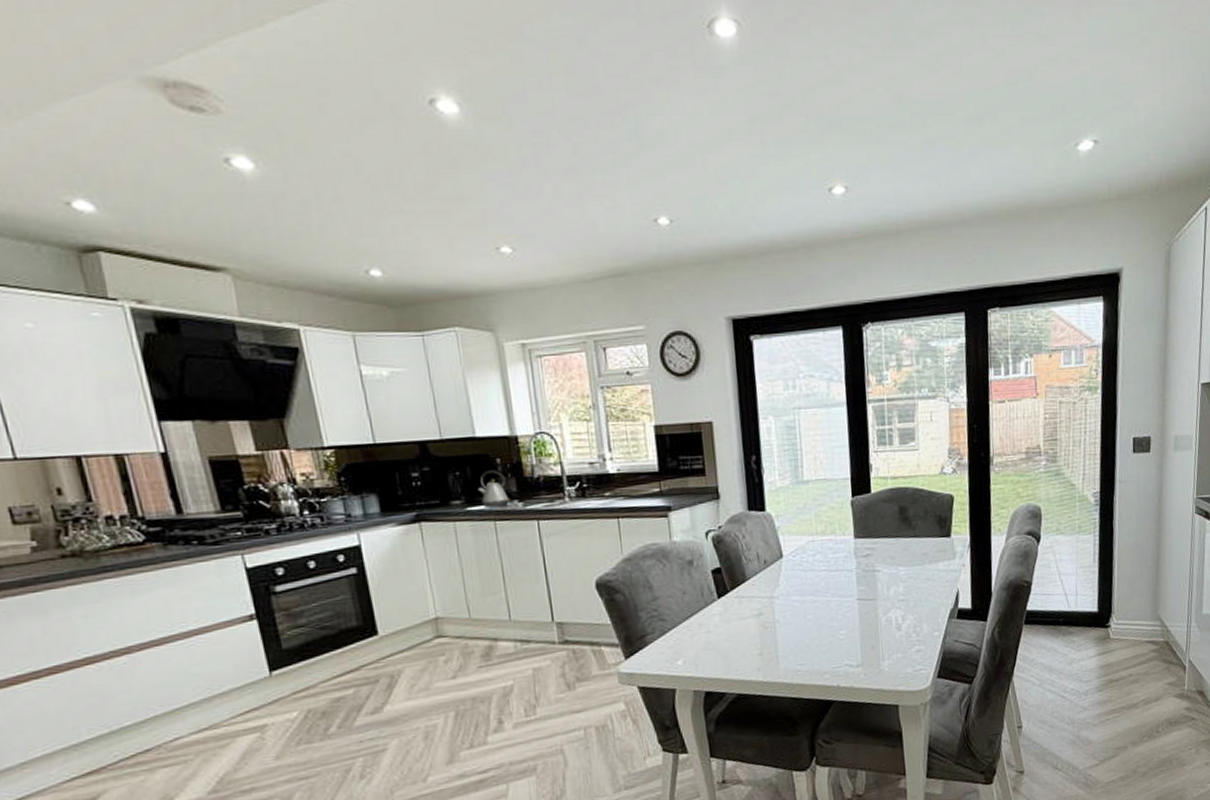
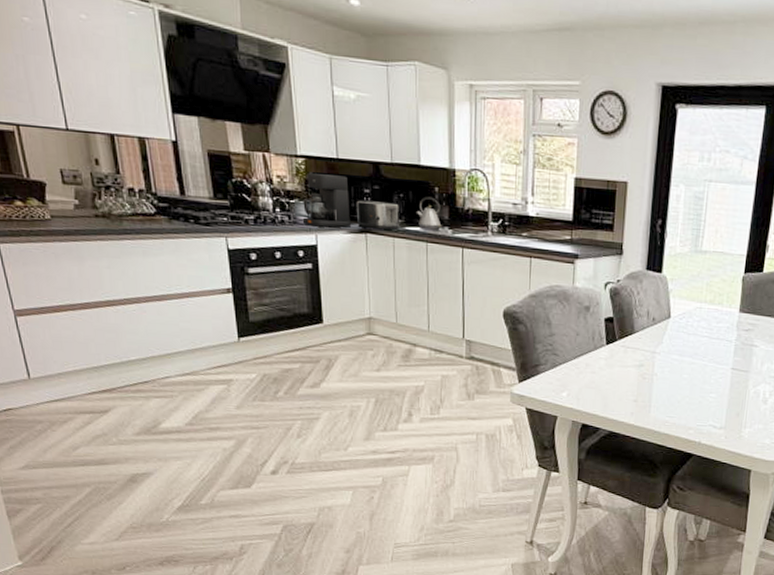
coffee maker: none [337,462,400,525] -> present [302,173,351,228]
toaster: none [403,482,461,516] -> present [356,200,400,230]

